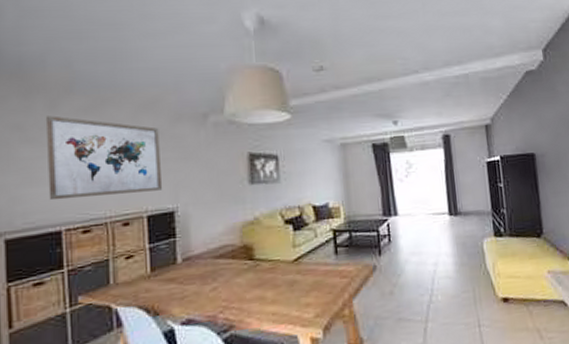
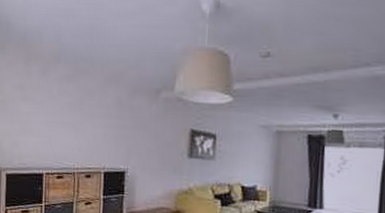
wall art: present [45,115,163,201] -> none [36,80,120,152]

